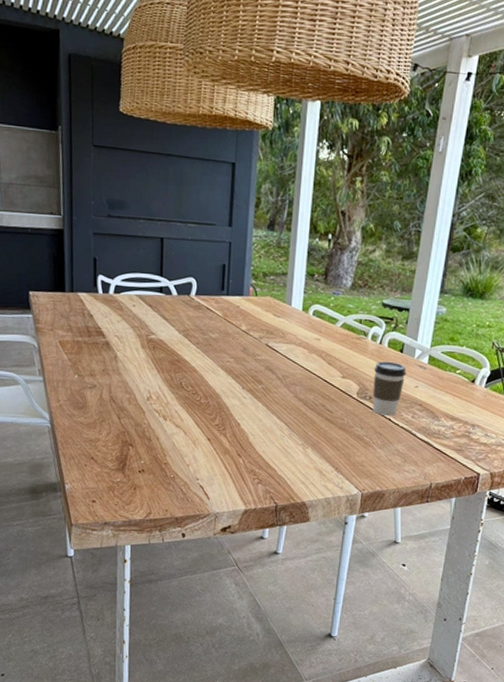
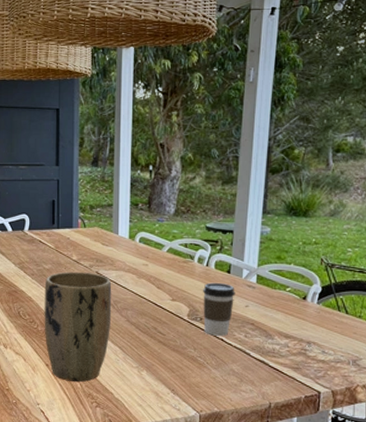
plant pot: none [207,342,281,458] -> present [44,271,112,383]

